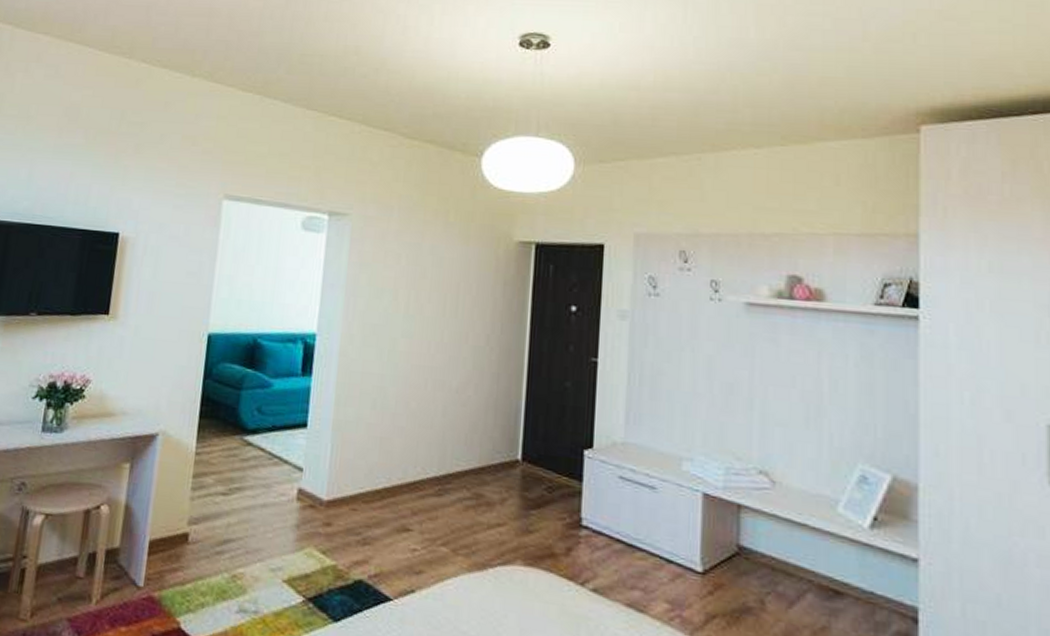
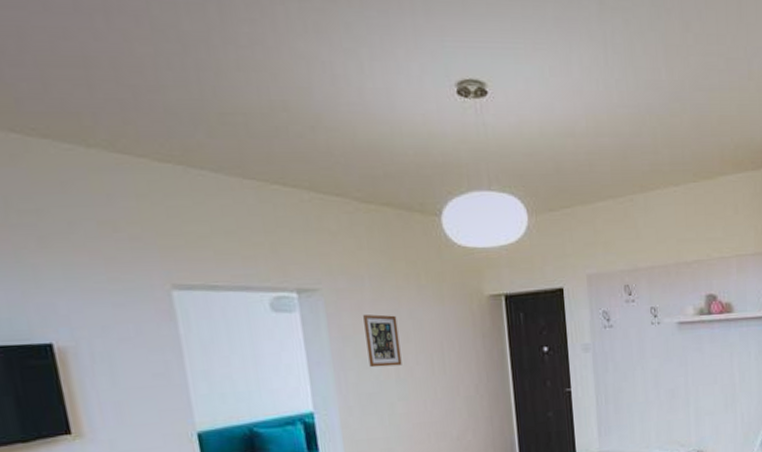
picture frame: none [380,245,418,301] -> present [363,314,402,368]

